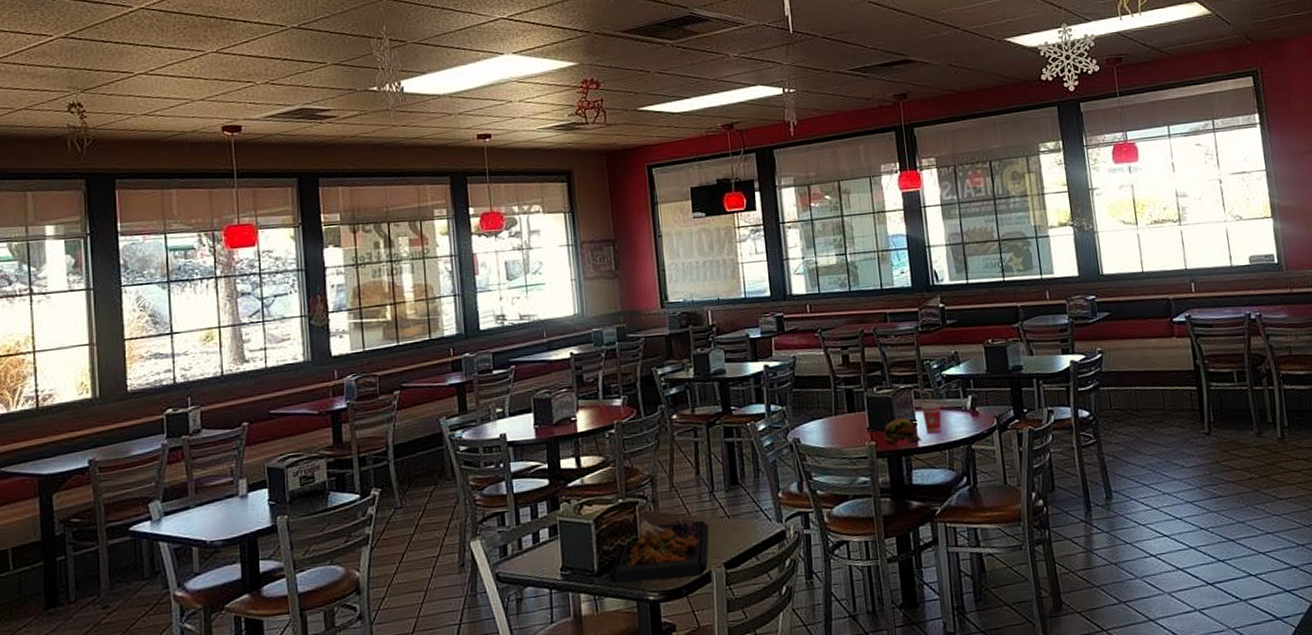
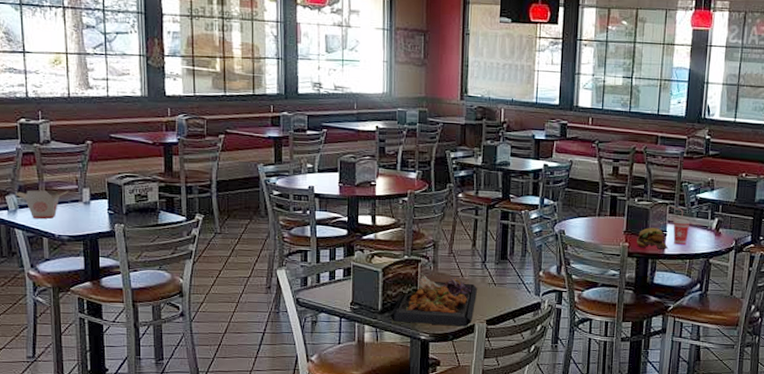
takeout container: none [159,485,223,526] -> present [15,190,69,219]

